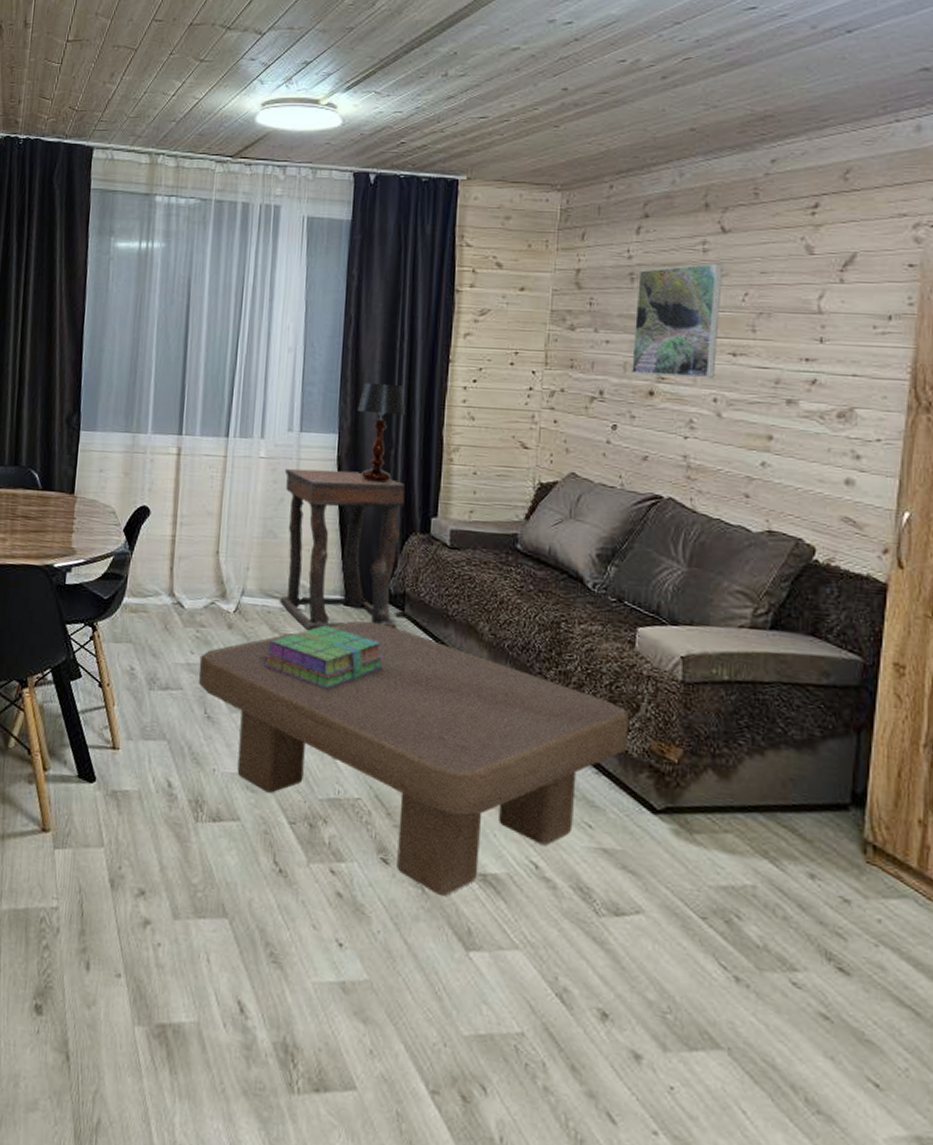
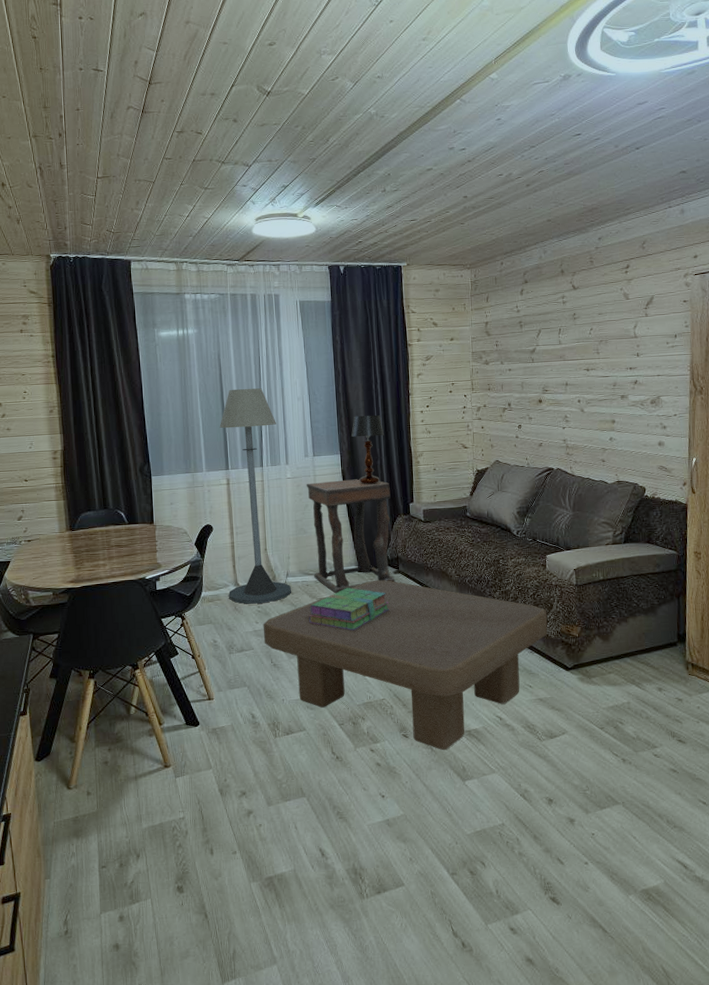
floor lamp: none [159,328,255,628] -> present [219,388,292,604]
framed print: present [632,263,723,379] -> none [525,310,577,389]

